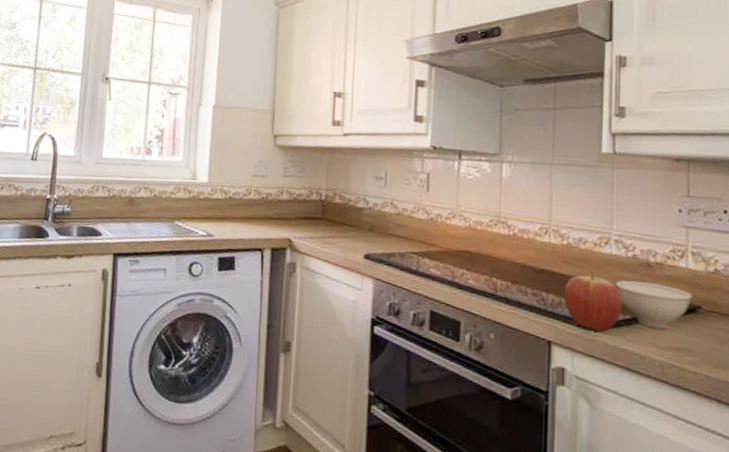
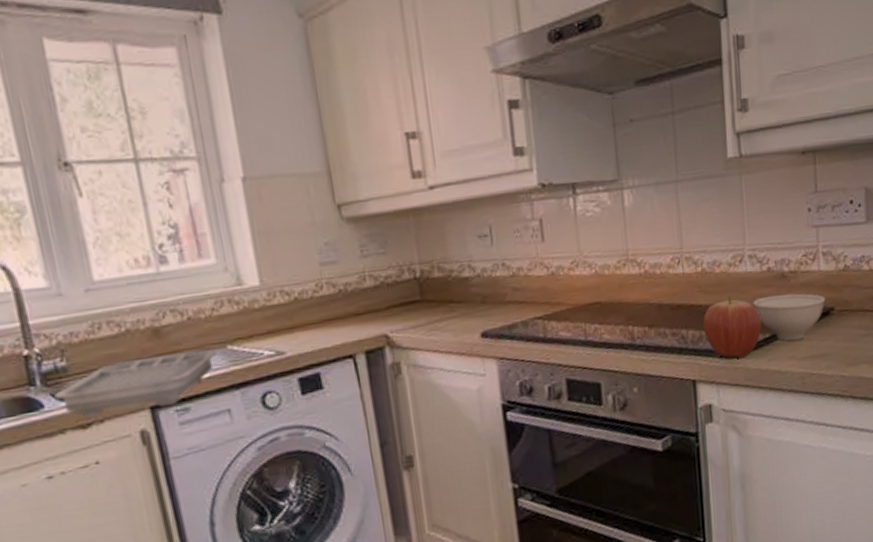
dish rack: none [57,216,167,257] -> present [54,350,217,419]

